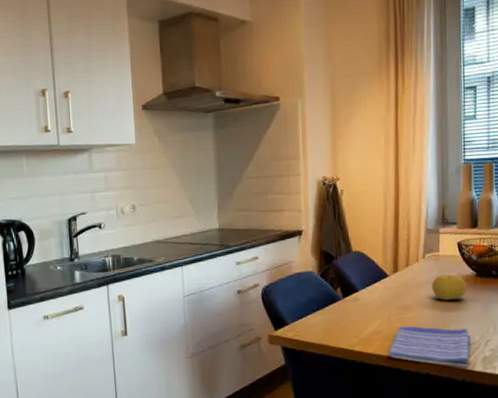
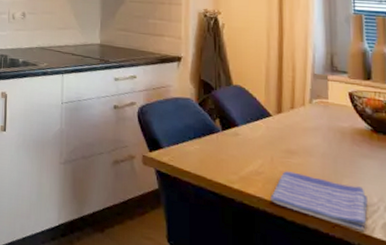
fruit: present [432,274,467,301] -> none [320,123,361,153]

